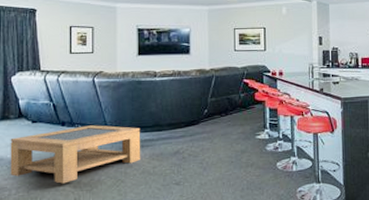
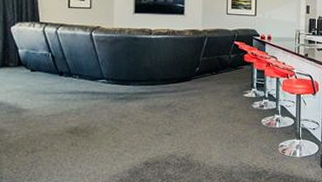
coffee table: present [10,125,141,184] -> none [10,76,136,129]

